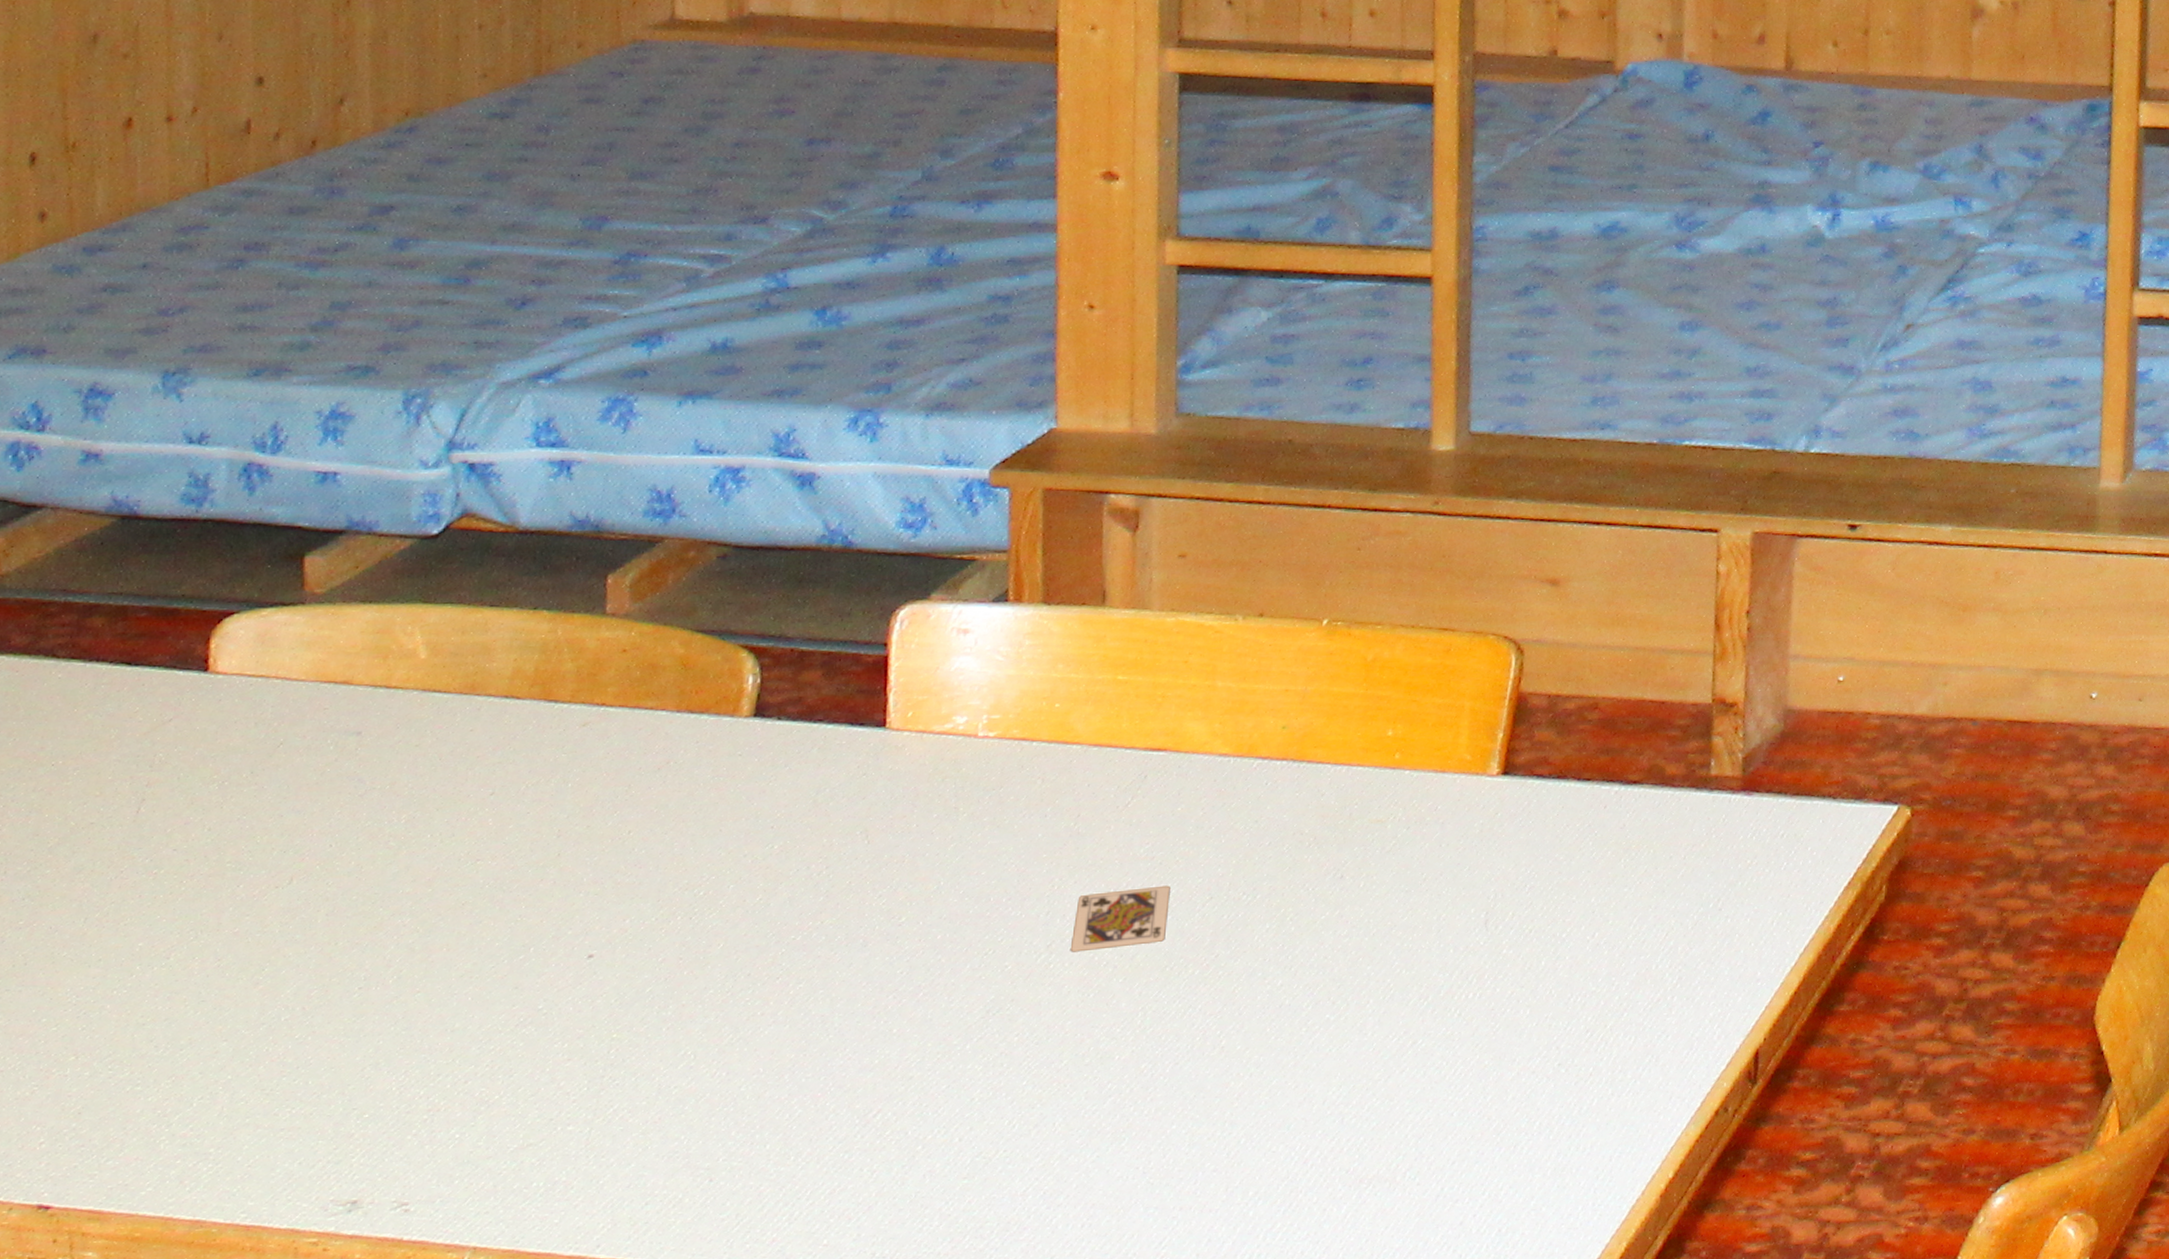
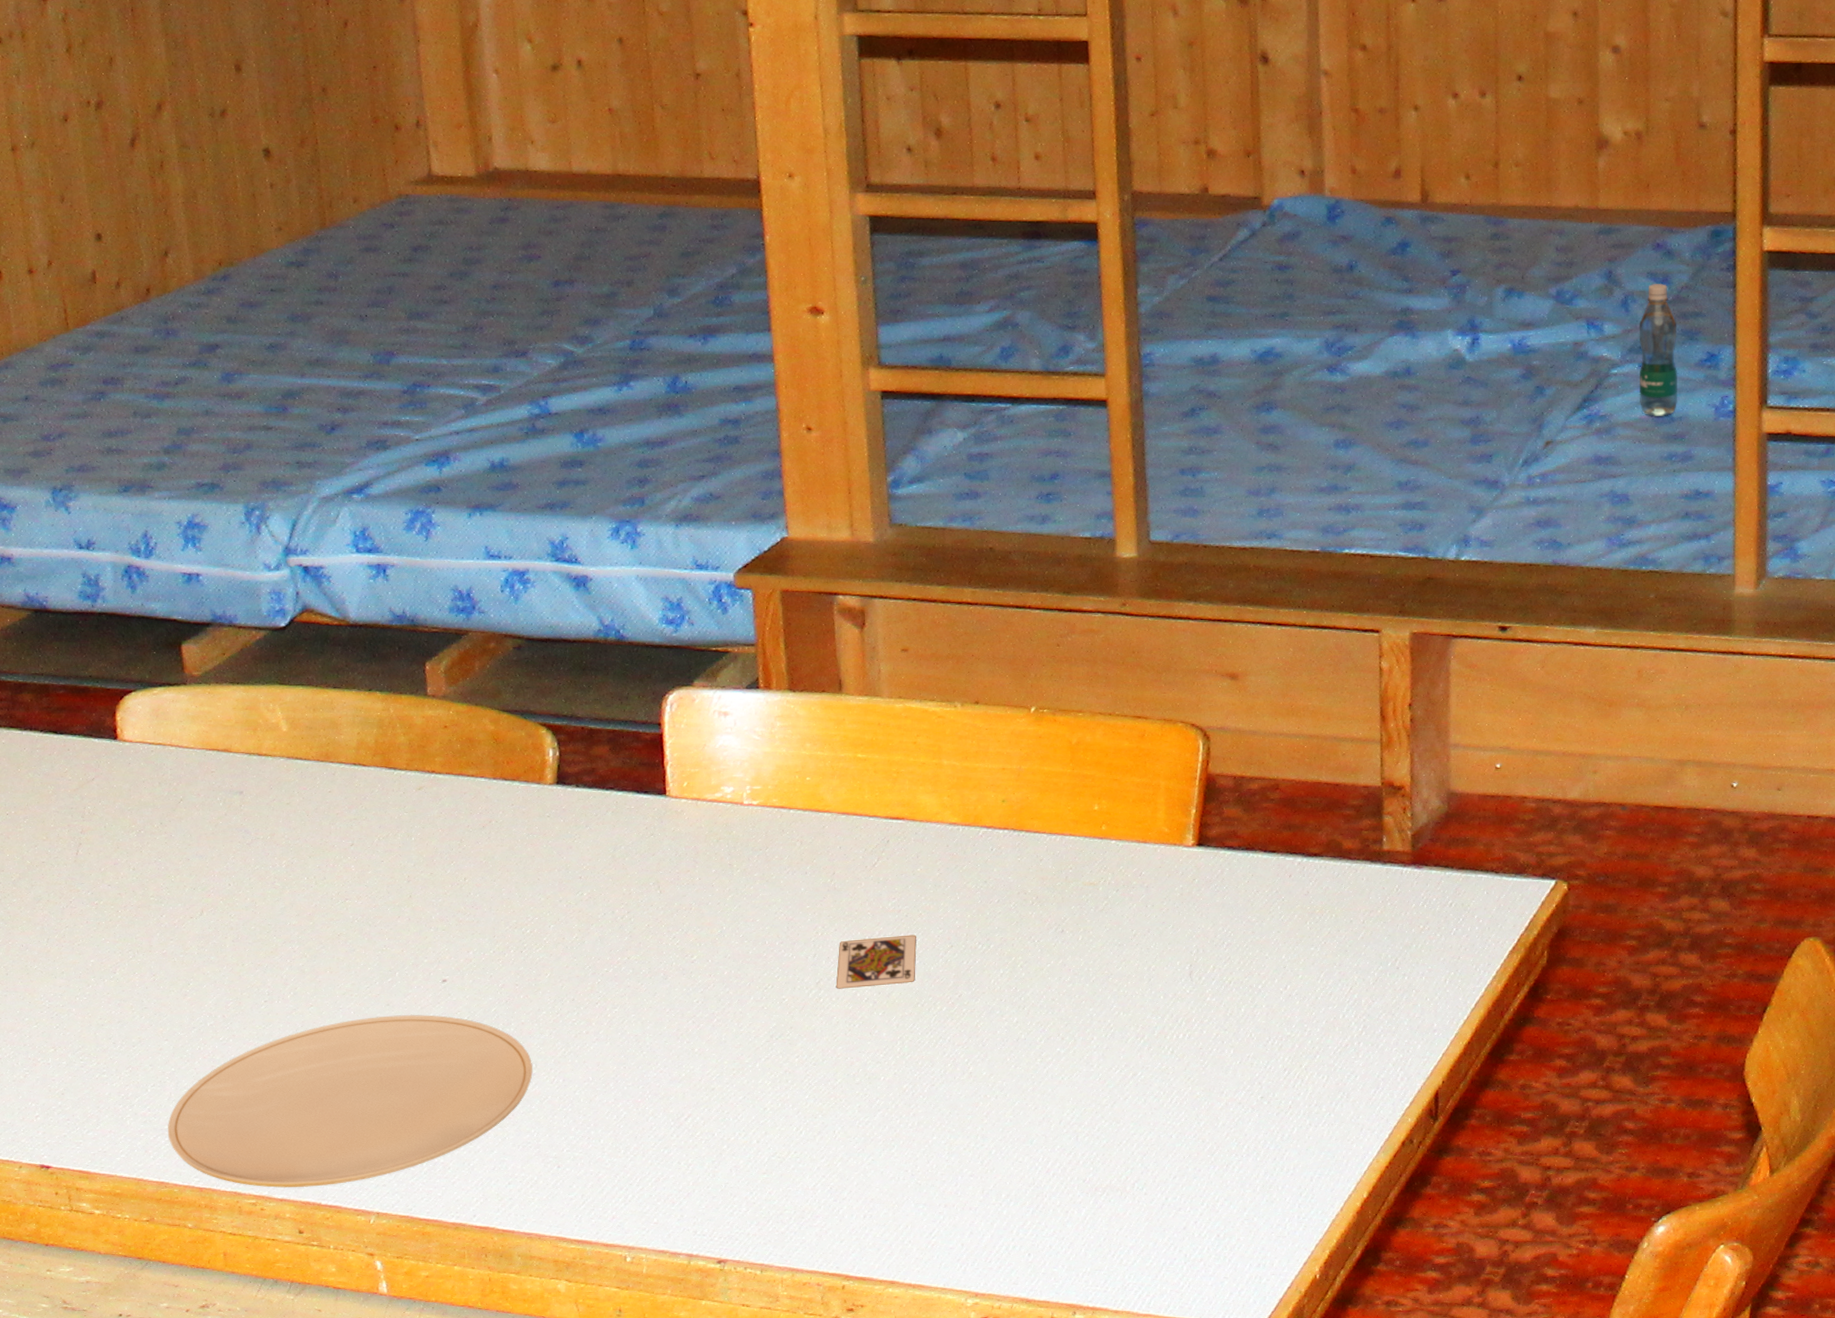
plate: none [212,998,690,1222] -> present [167,1015,533,1188]
bottle: none [2007,159,2049,298] -> present [1639,284,1677,416]

